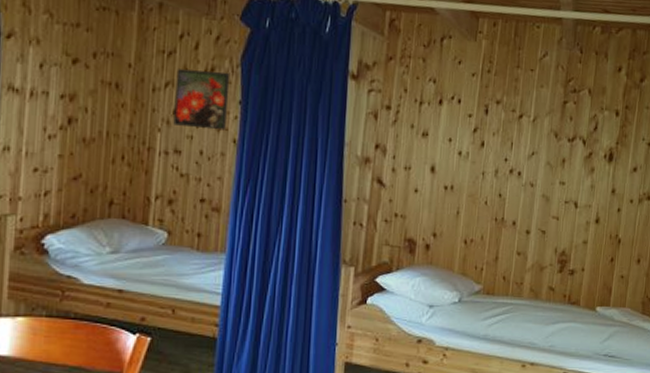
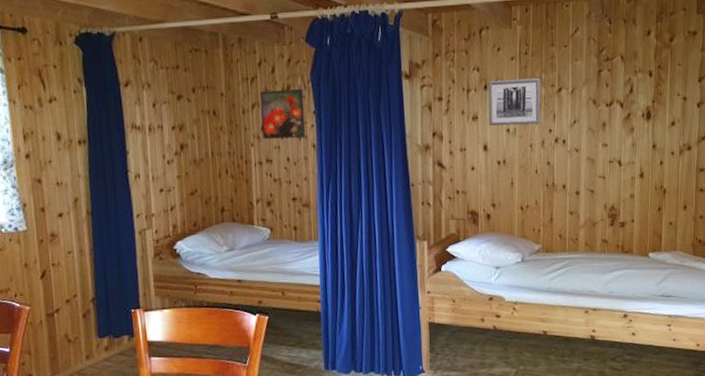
wall art: none [439,96,502,151] -> present [488,77,541,126]

